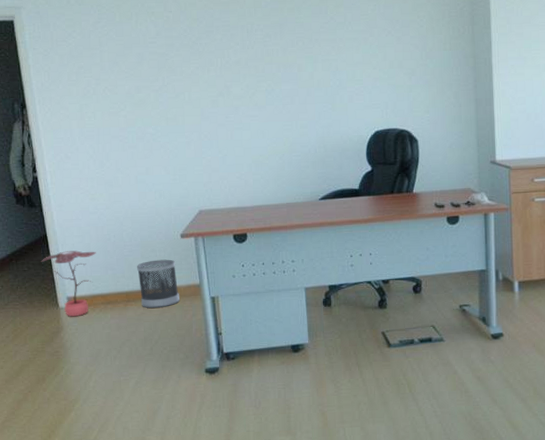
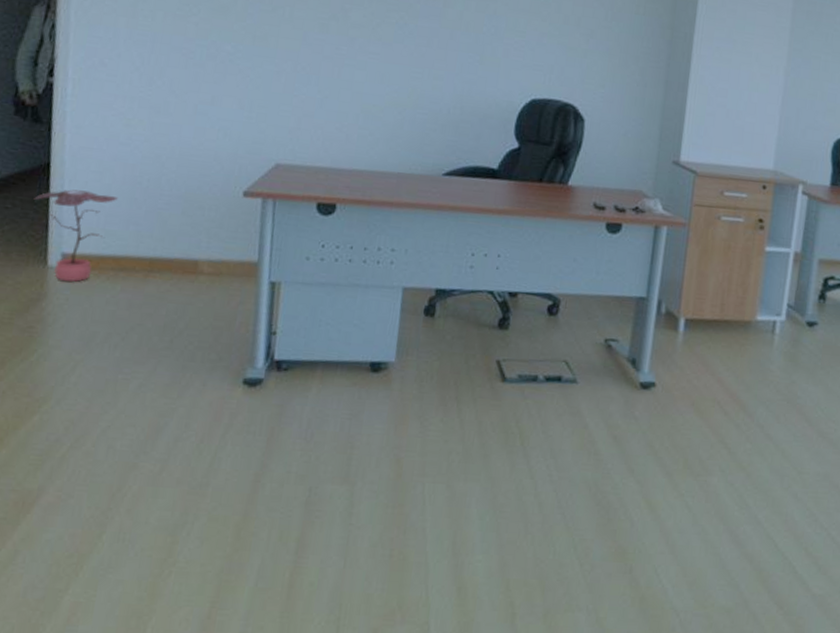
wastebasket: present [137,259,180,309] -> none [169,220,229,287]

